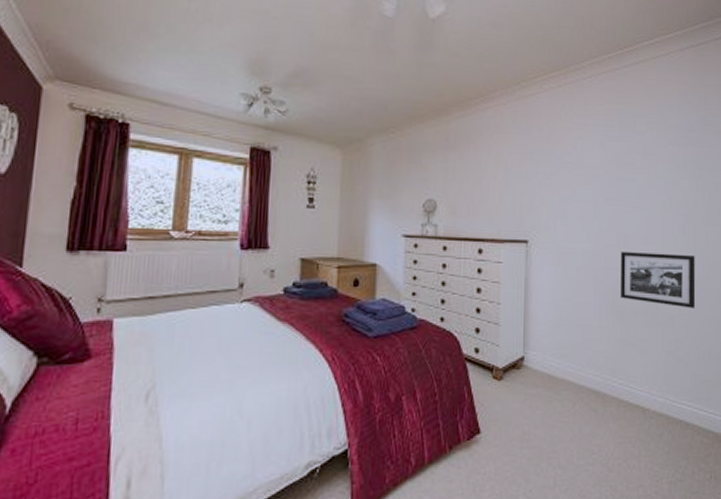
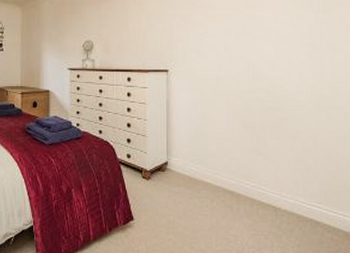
picture frame: present [621,252,696,308] -> none [250,77,323,124]

